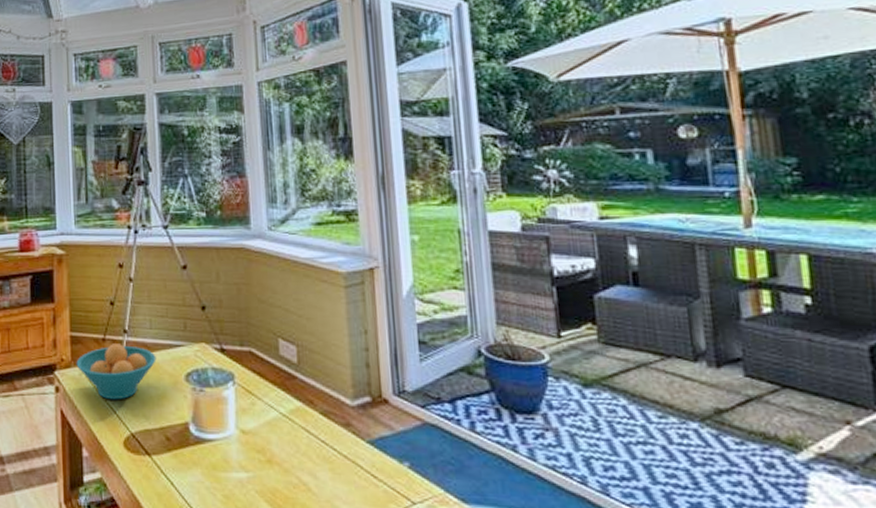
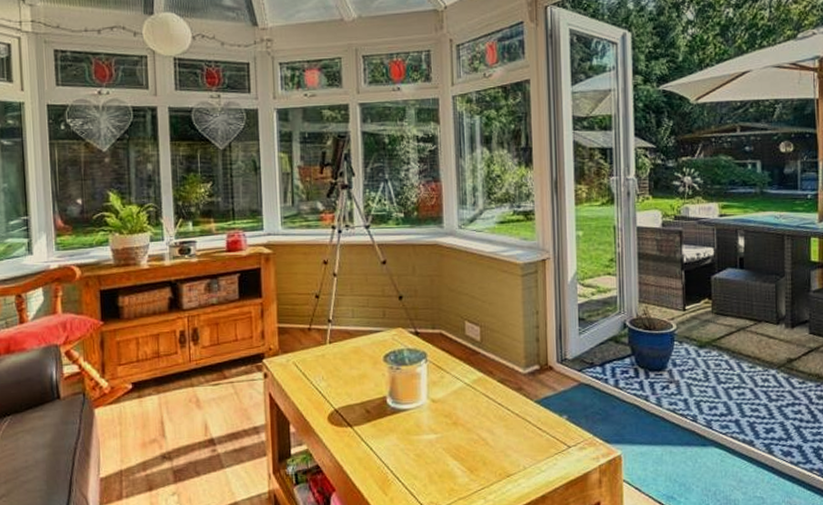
fruit bowl: present [76,344,156,400] -> none [283,332,358,382]

